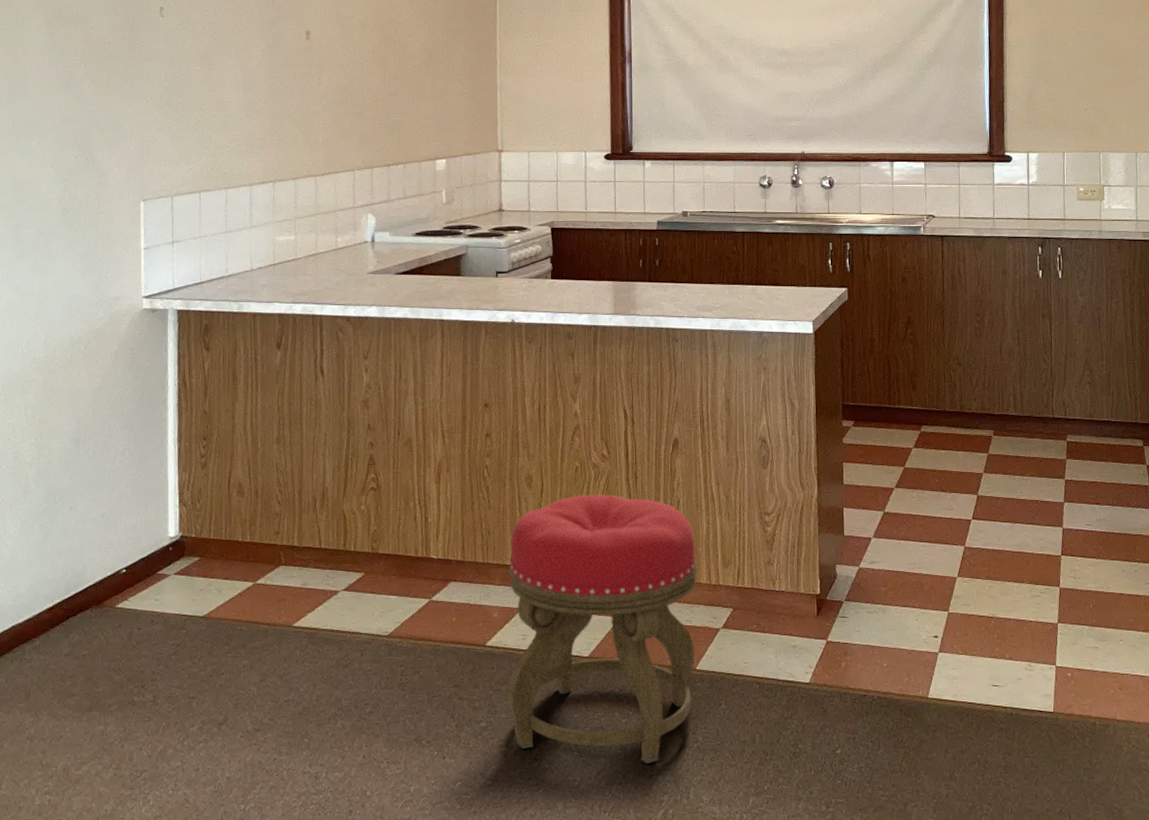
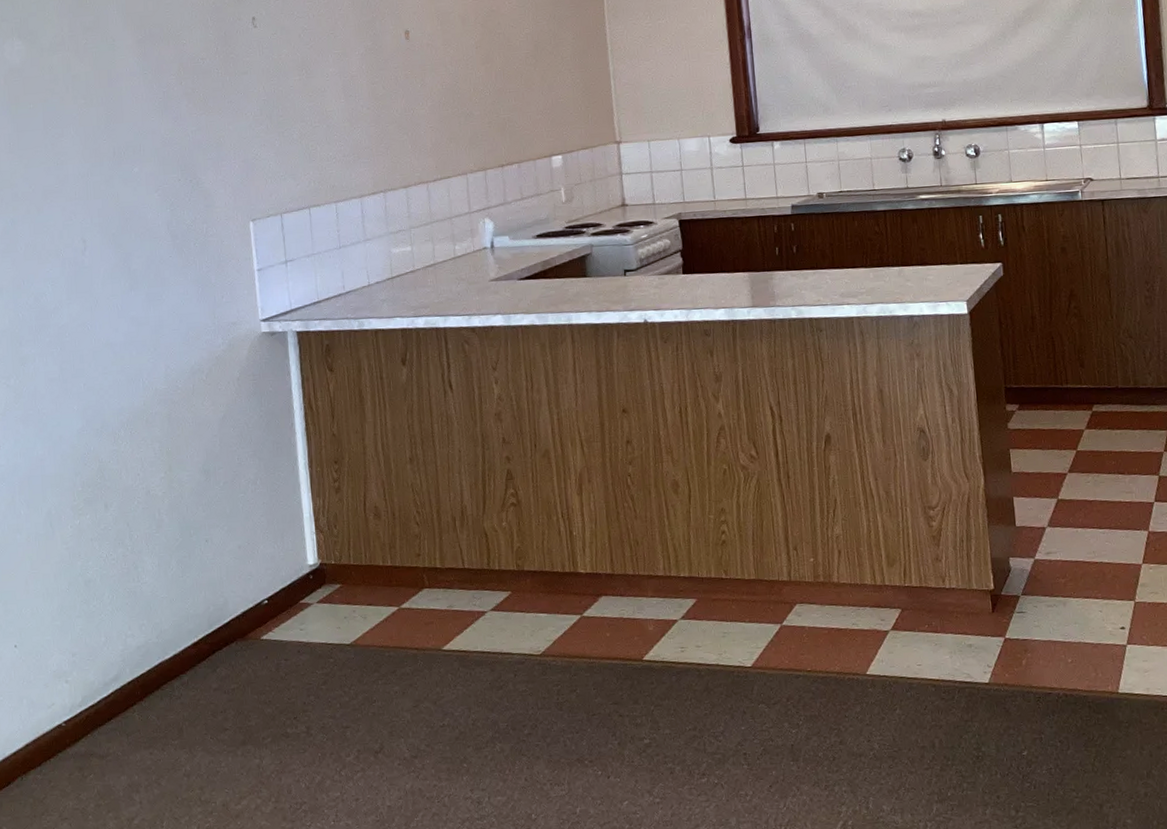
stool: present [507,494,697,763] -> none [661,496,864,774]

